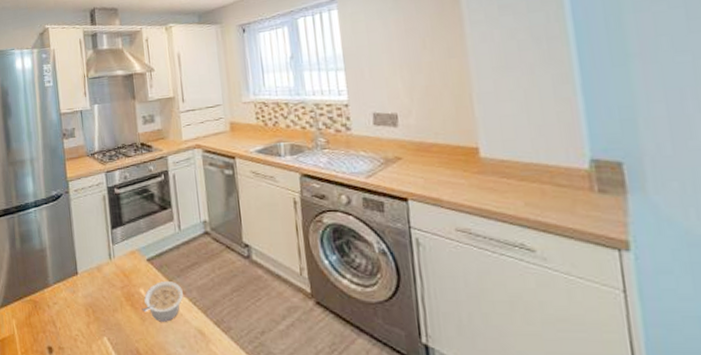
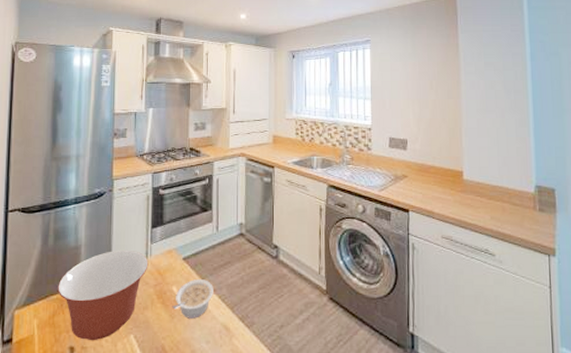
mixing bowl: none [29,251,113,342] -> present [58,249,149,341]

